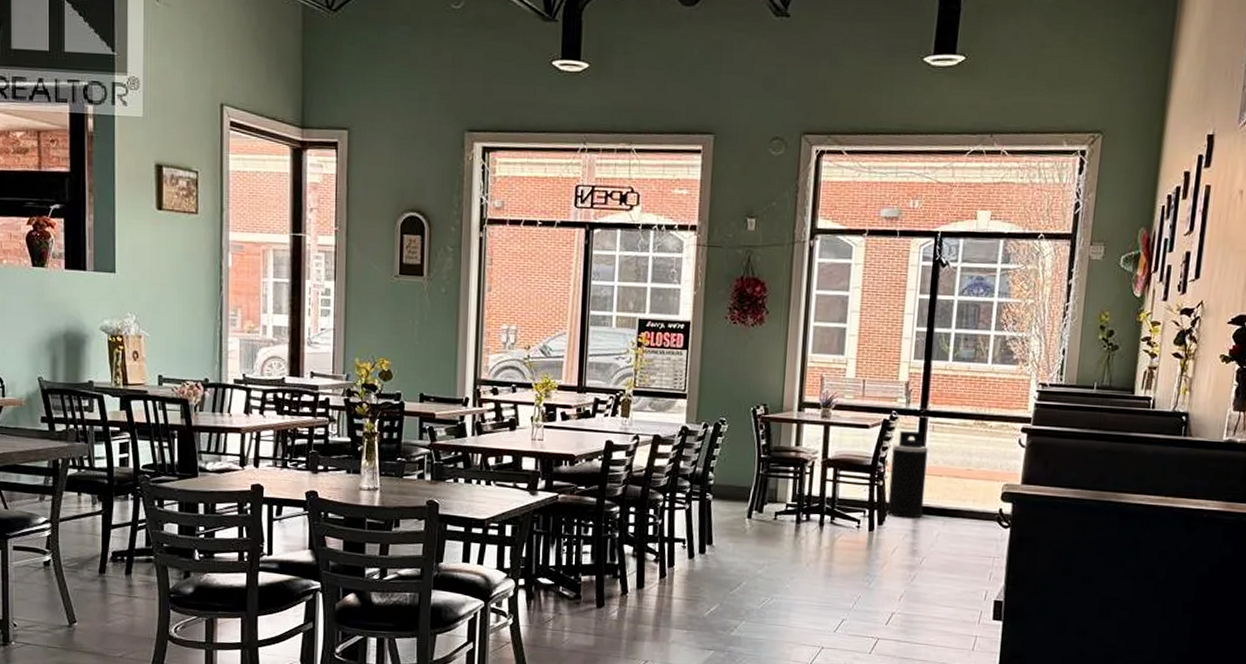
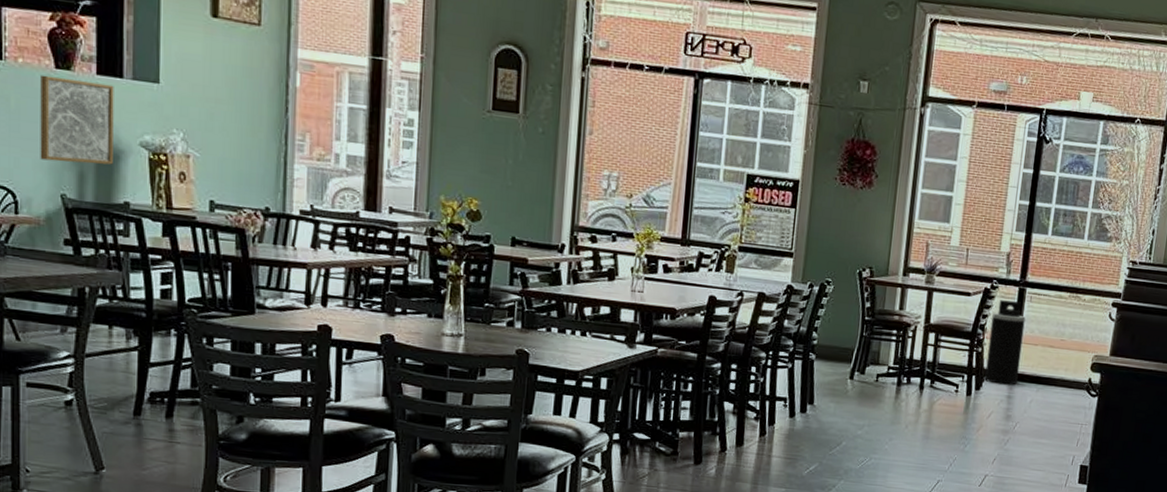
wall art: none [21,273,79,349] -> present [40,74,114,165]

